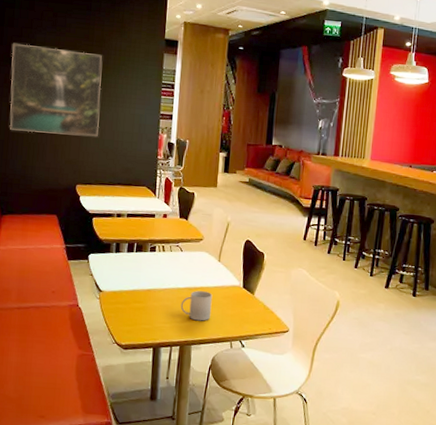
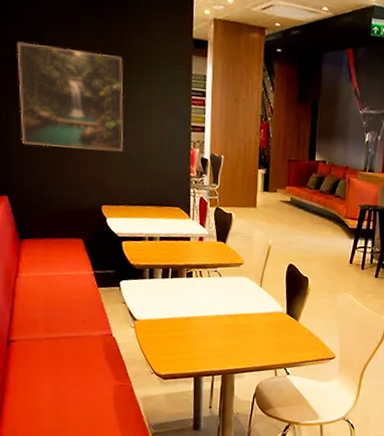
mug: present [180,291,213,321] -> none [221,318,255,349]

